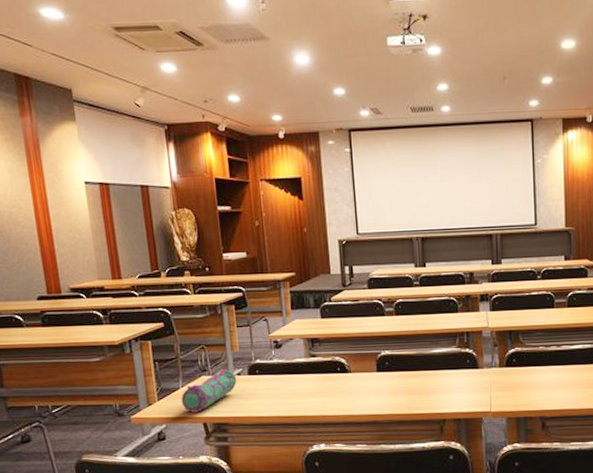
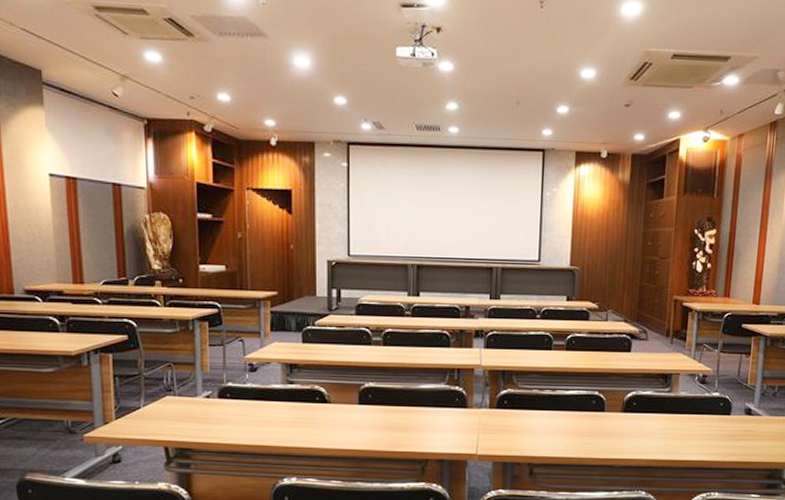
pencil case: present [181,369,237,413] -> none [141,390,205,435]

